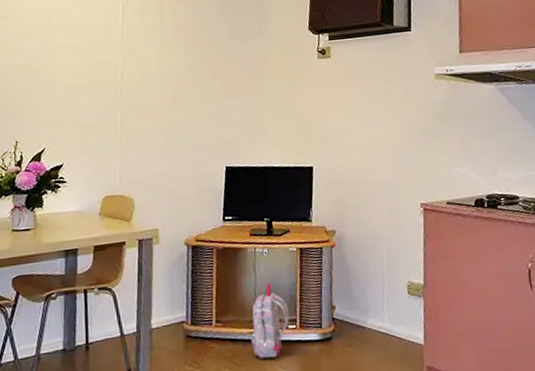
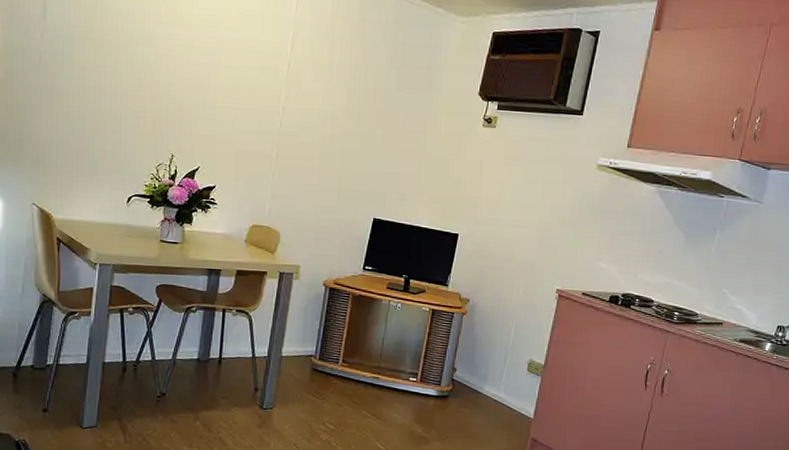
backpack: present [250,283,290,359] -> none [372,335,412,404]

